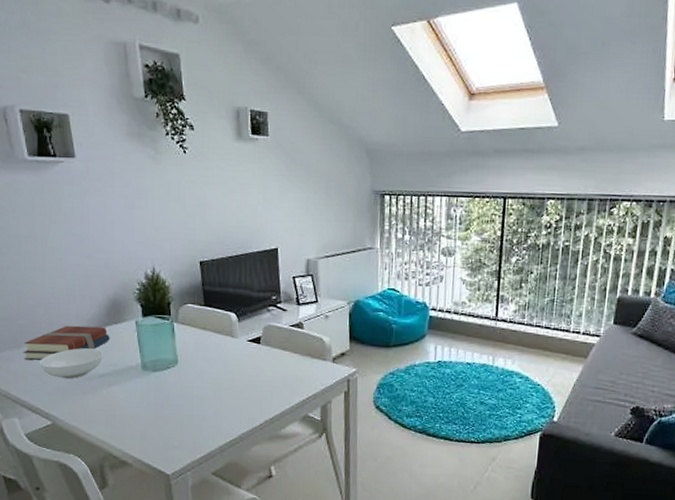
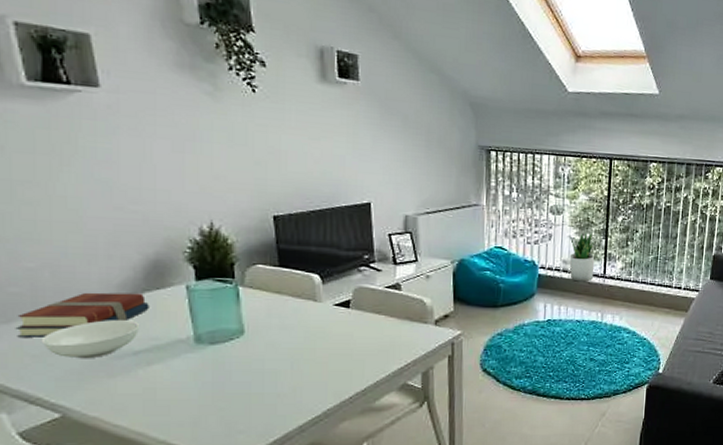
planter: none [460,273,487,324] -> present [569,232,595,282]

